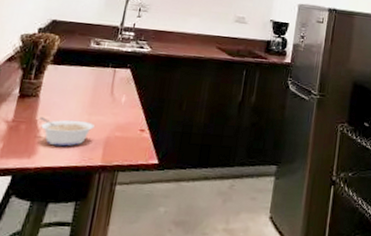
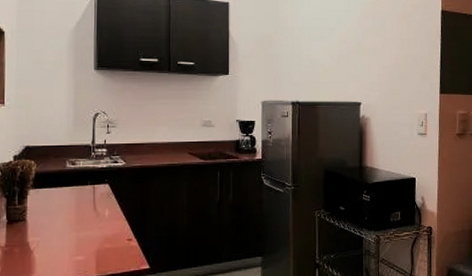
legume: present [39,117,95,147] -> none [31,237,84,264]

